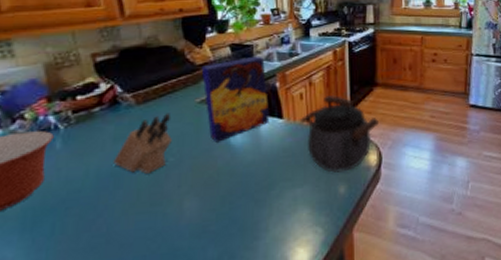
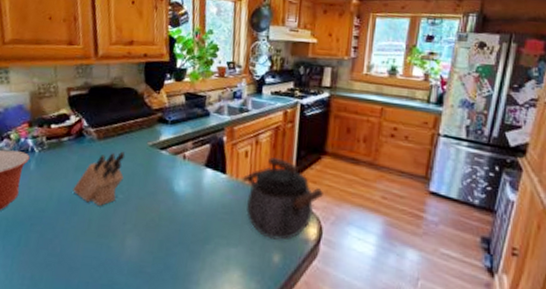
cereal box: present [201,56,270,142] -> none [156,107,215,187]

